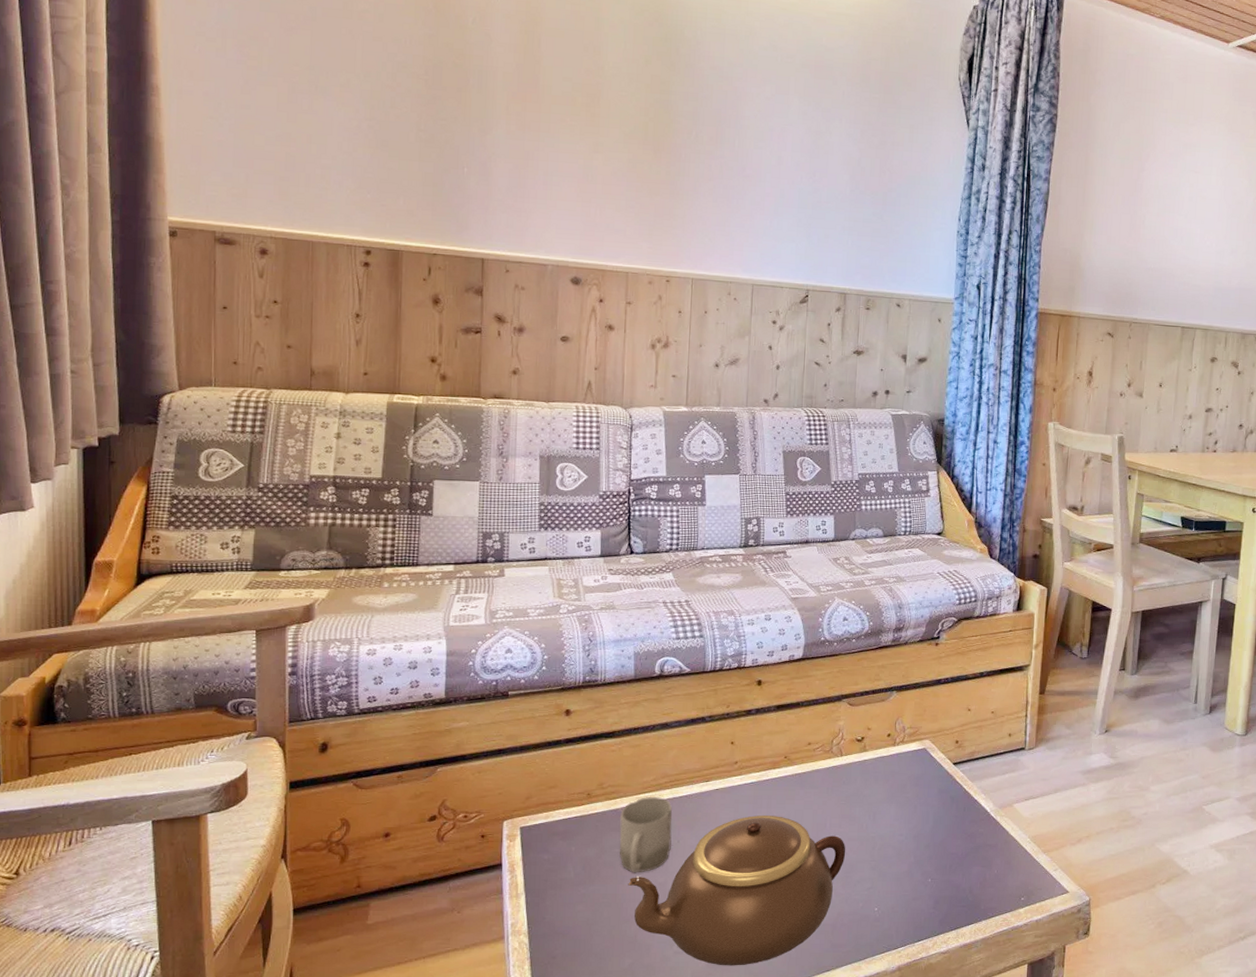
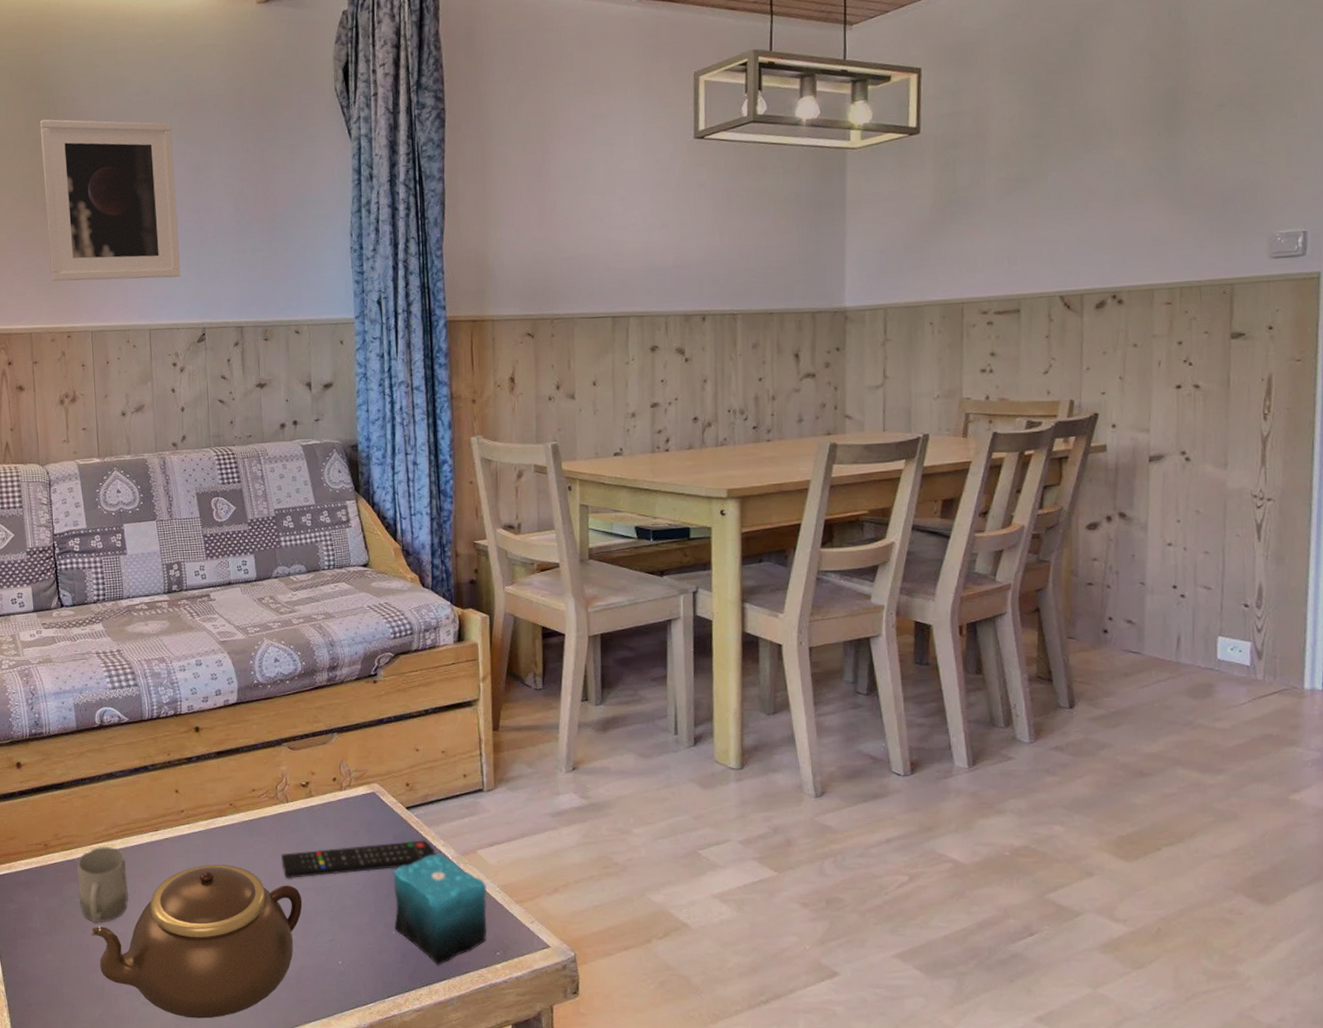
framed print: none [655,56,796,237] -> present [39,119,181,282]
remote control: none [830,794,976,829] -> present [281,840,436,878]
candle: none [931,799,1019,911] -> present [393,845,487,966]

